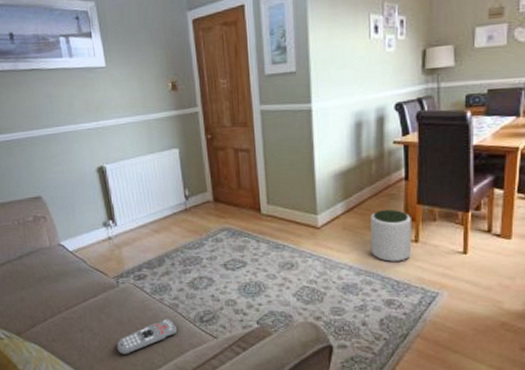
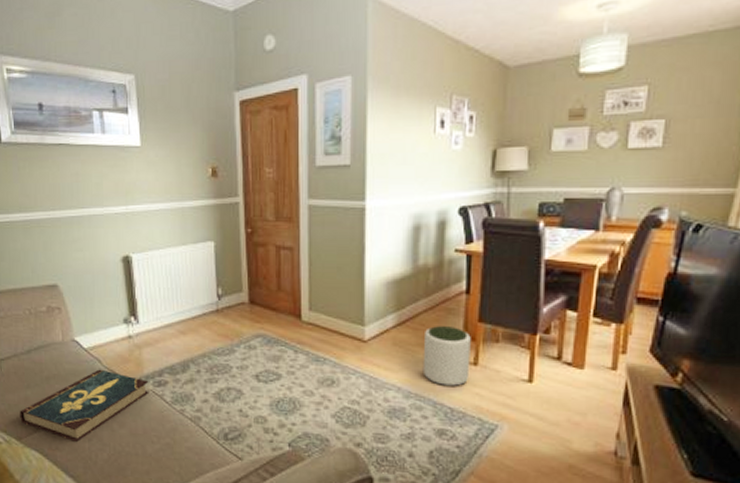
book: none [17,268,131,334] -> present [20,369,149,443]
remote control: present [116,318,177,355] -> none [128,432,197,472]

